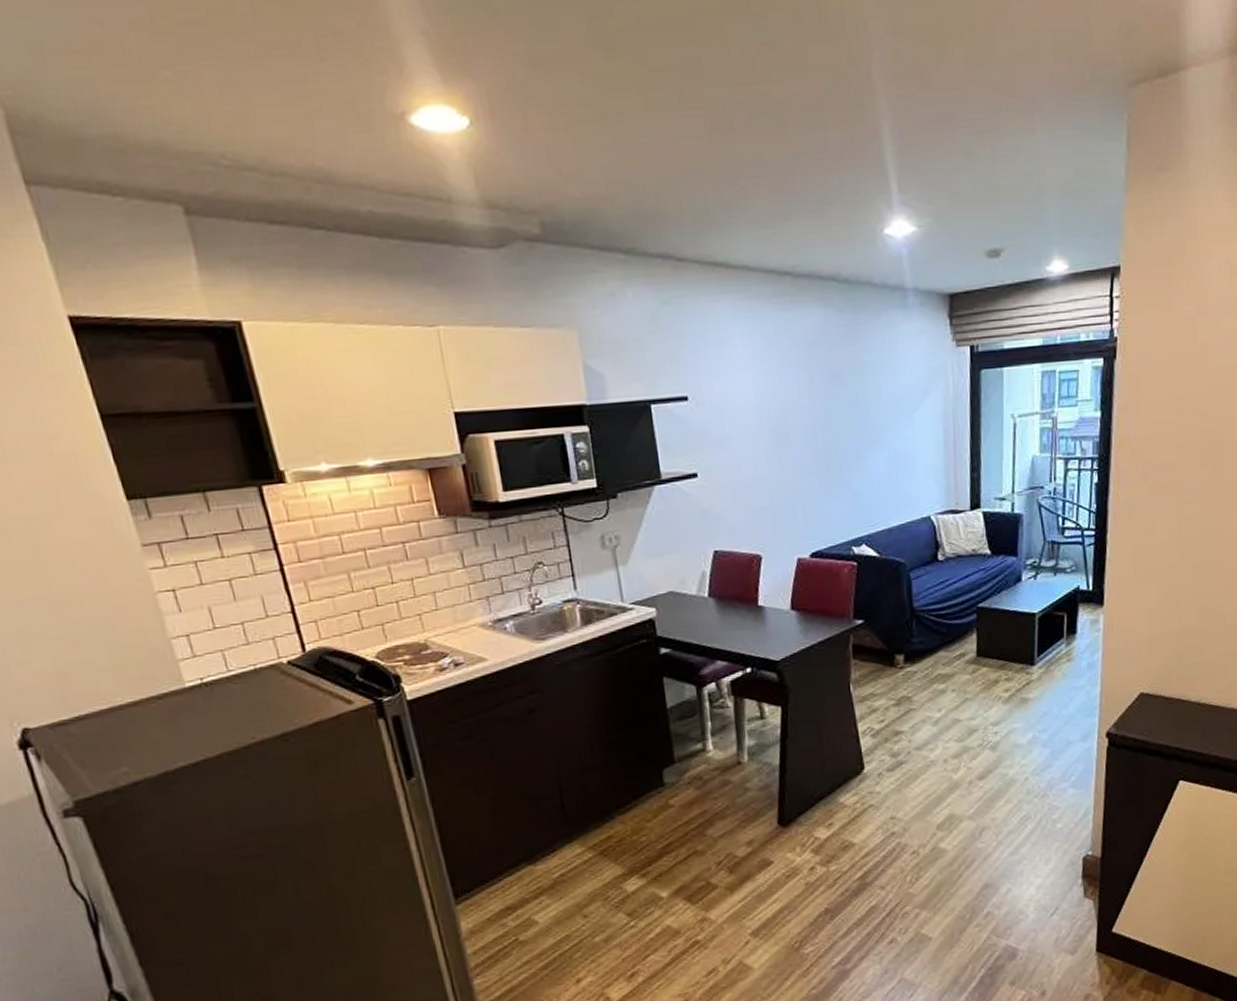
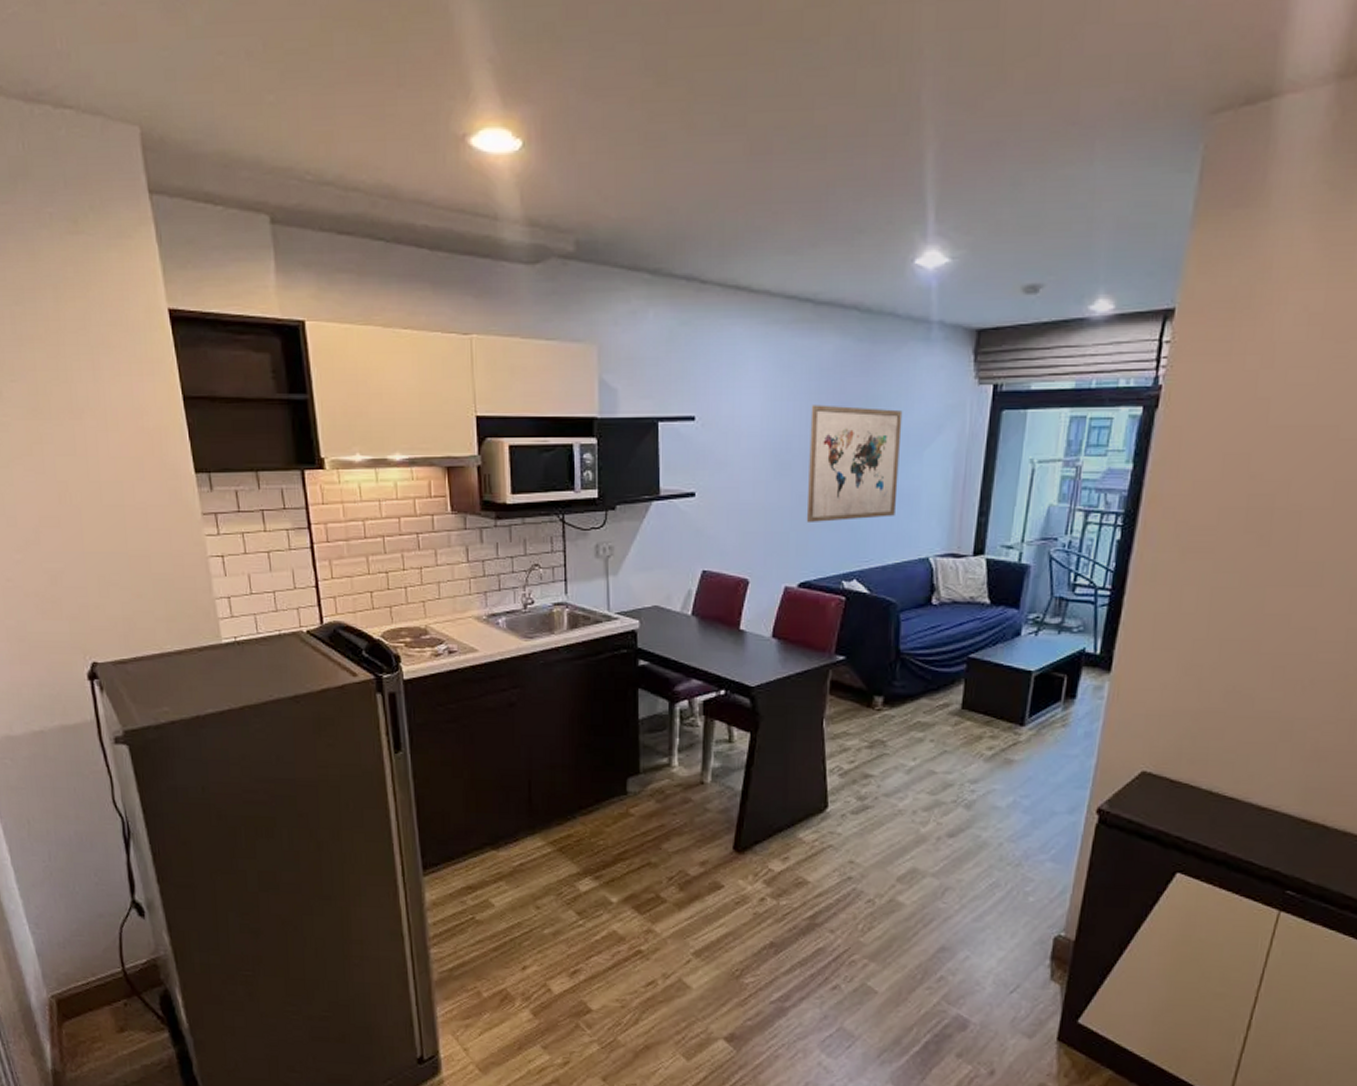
wall art: none [801,375,894,493] -> present [806,405,903,522]

